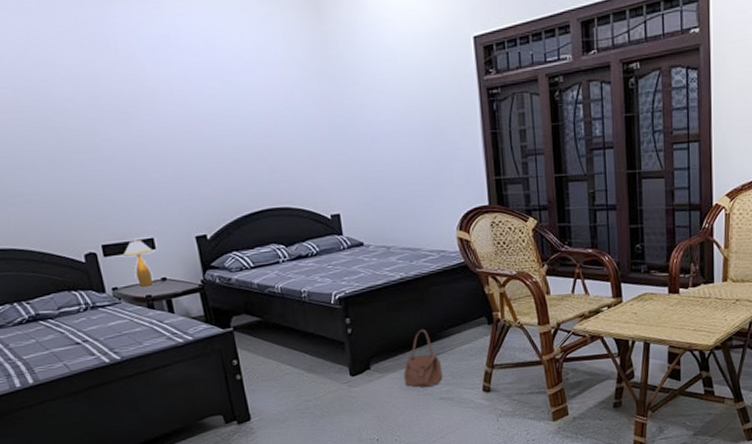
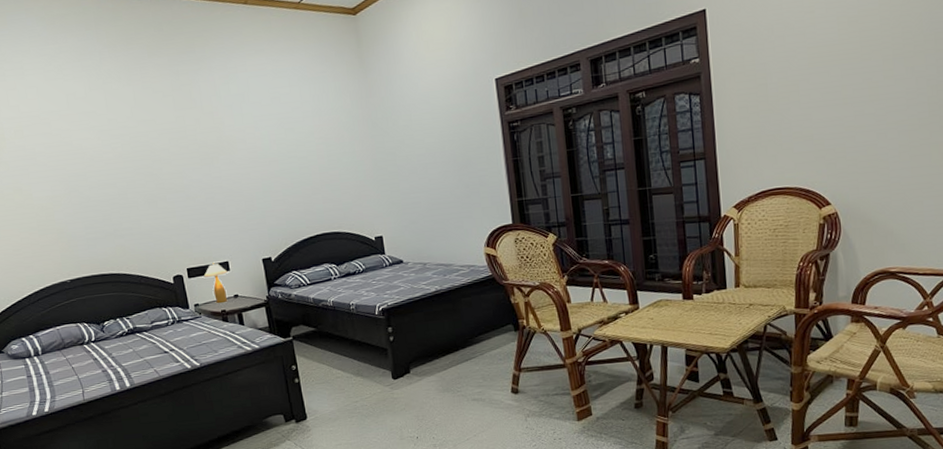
handbag: present [403,330,443,388] -> none [439,337,475,390]

